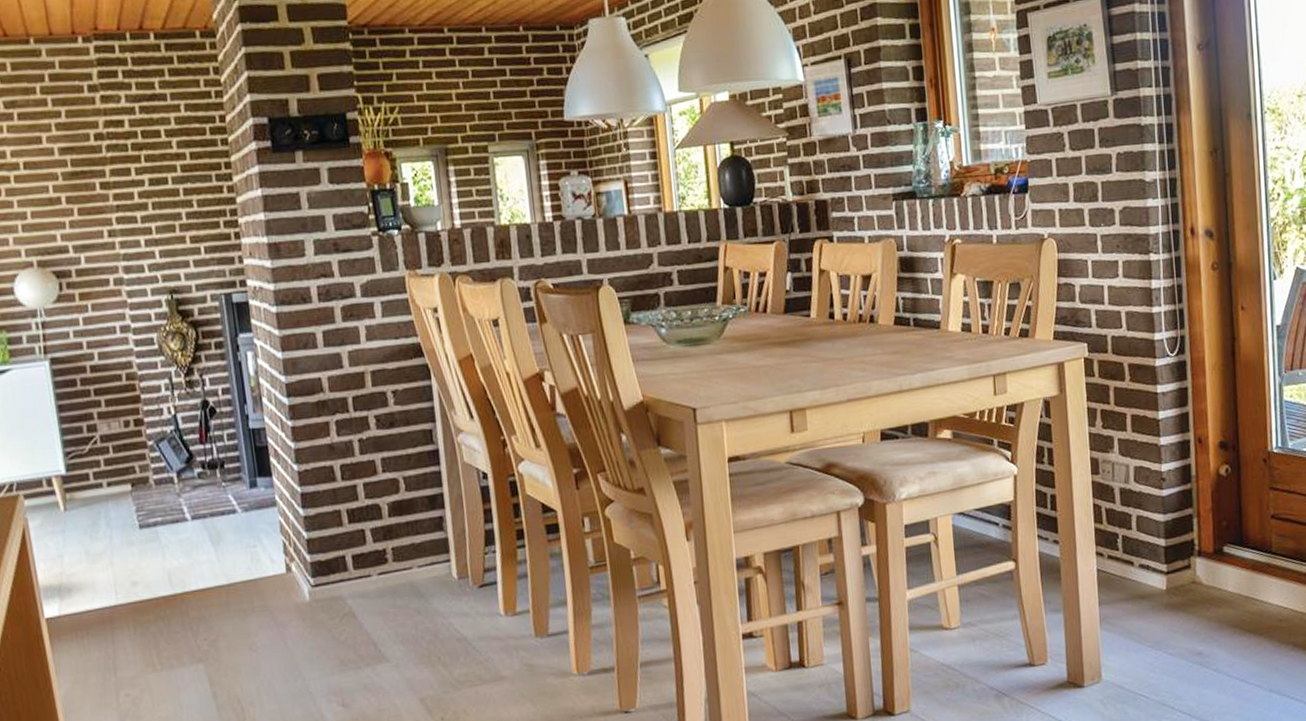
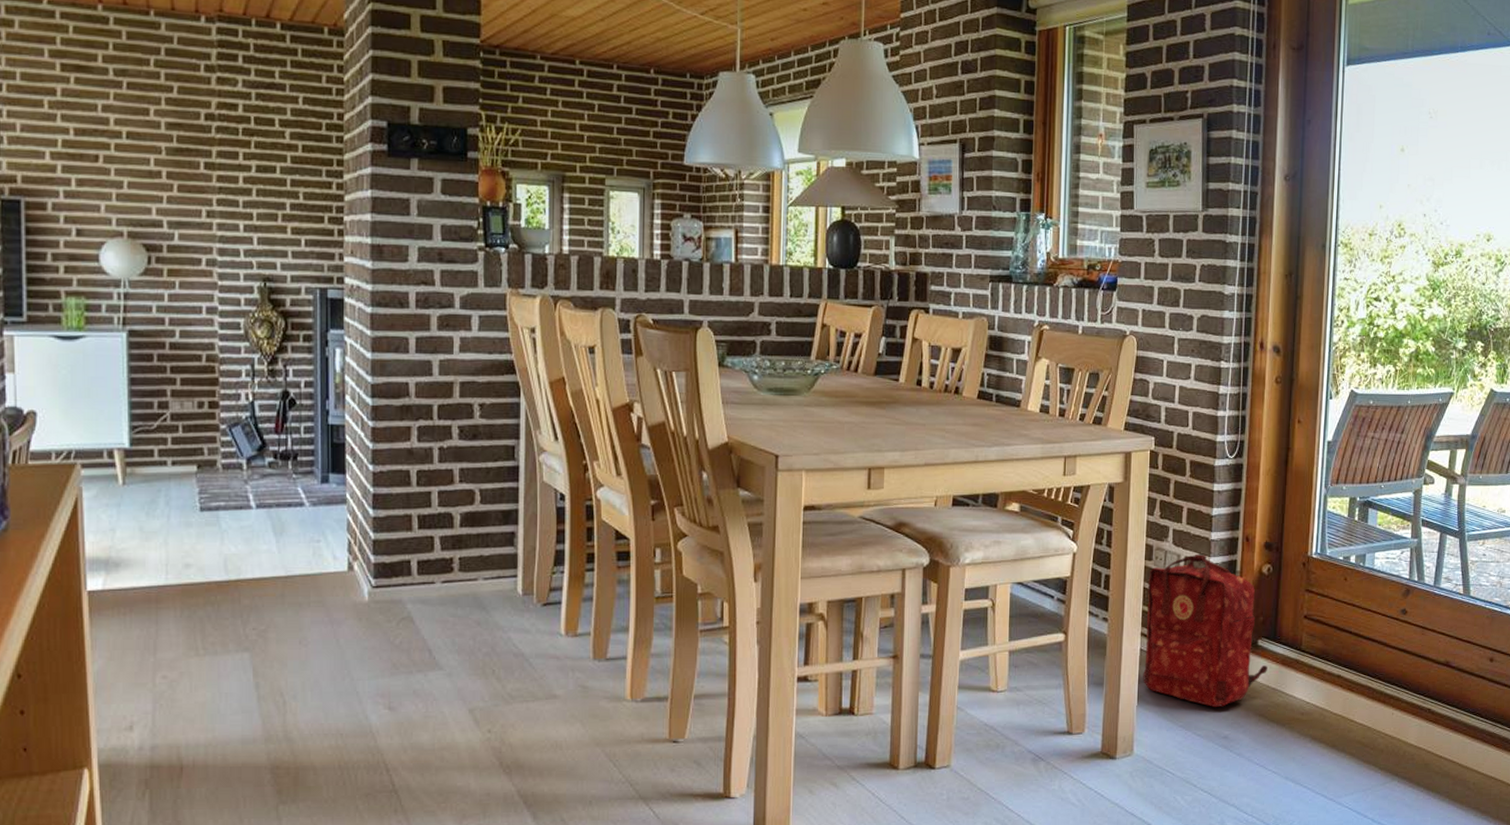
backpack: none [1097,461,1237,623] -> present [1143,553,1268,707]

